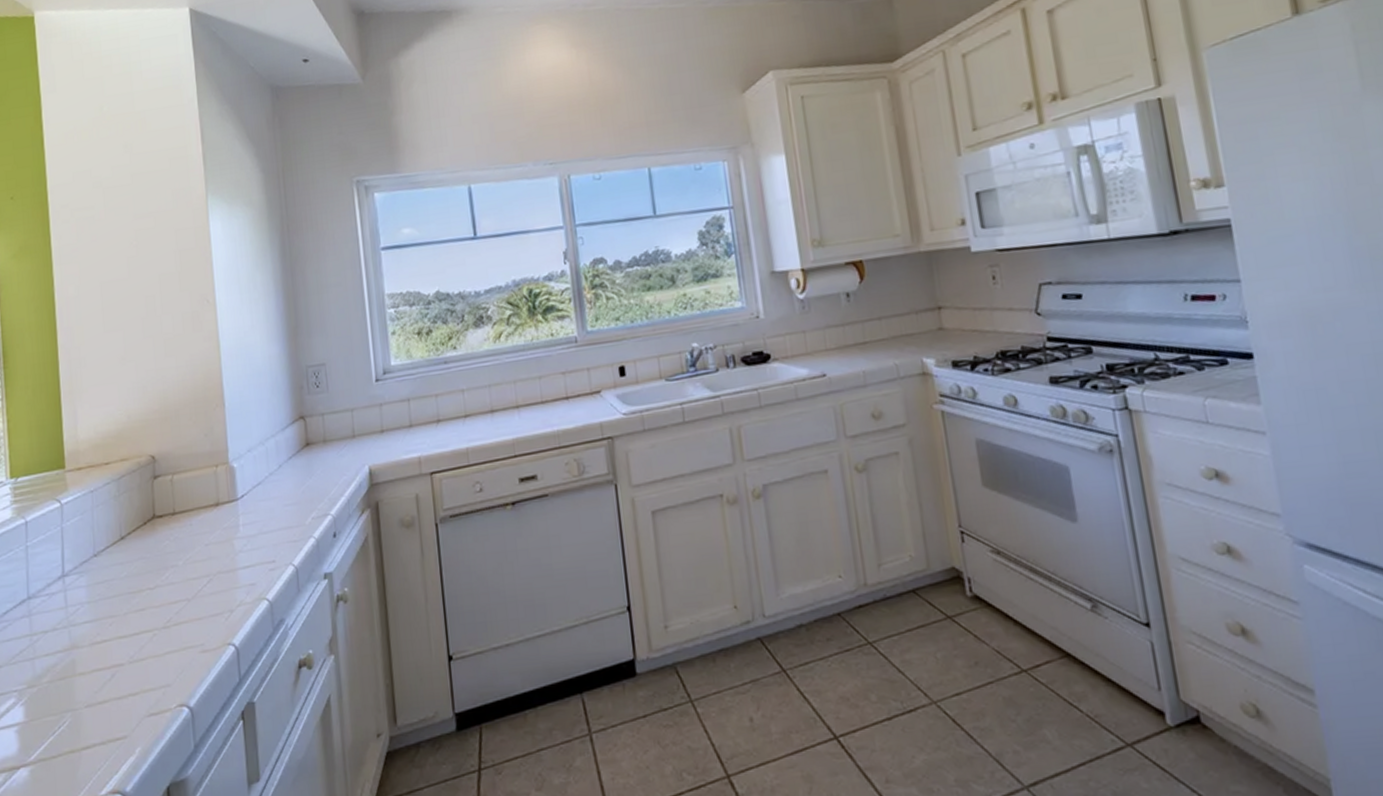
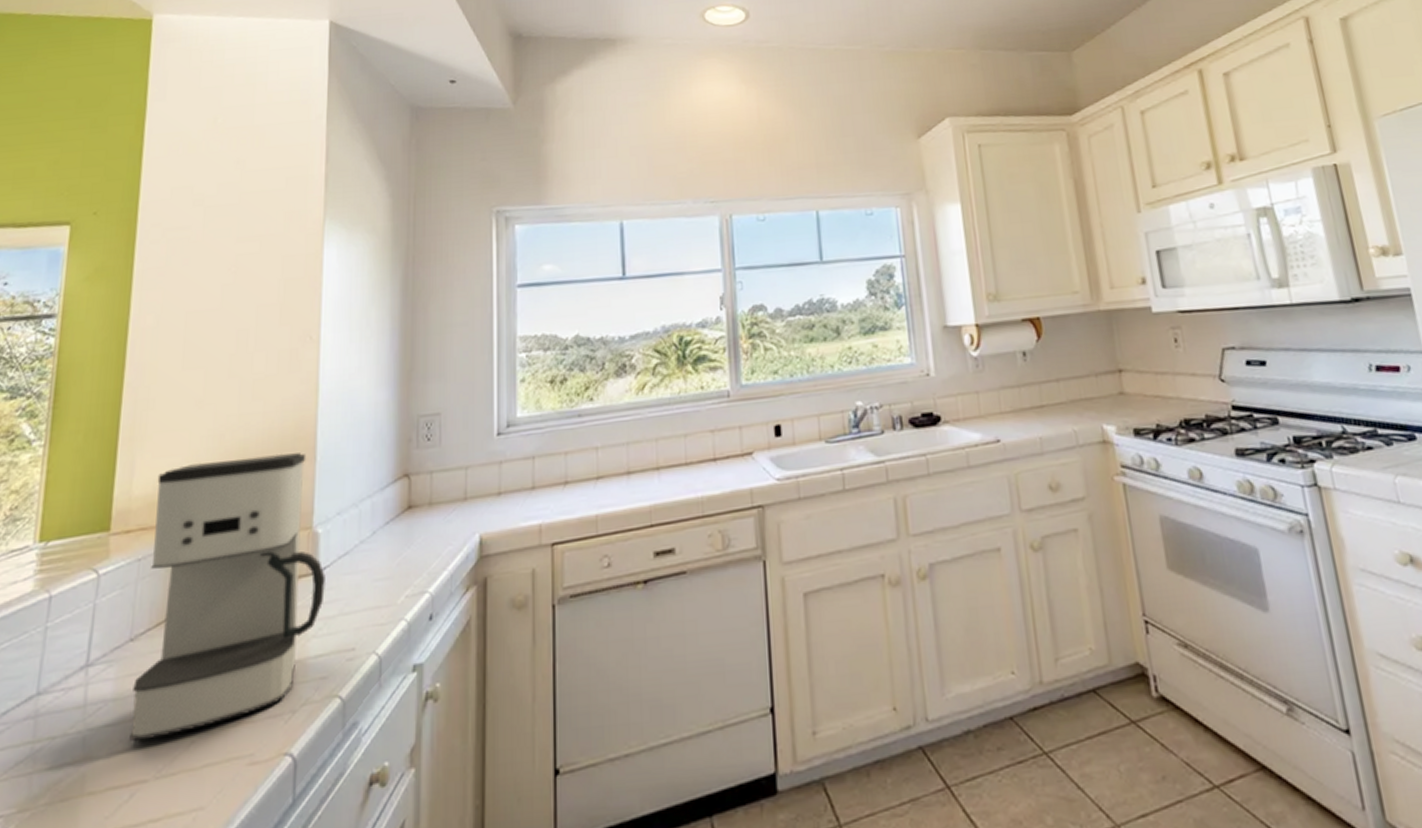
coffee maker: none [97,400,245,635] -> present [129,453,325,742]

